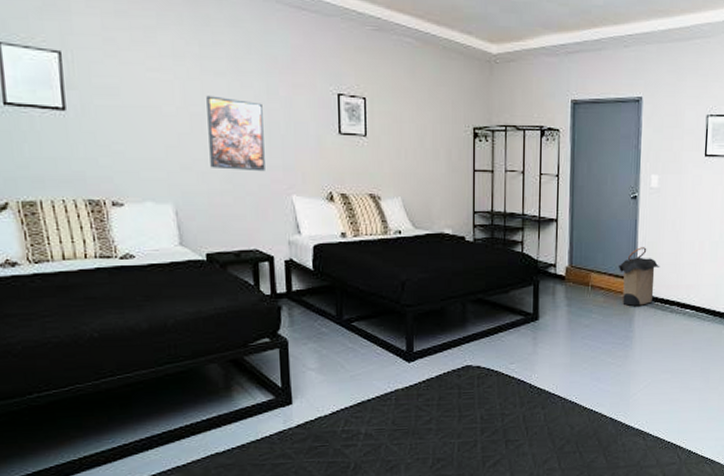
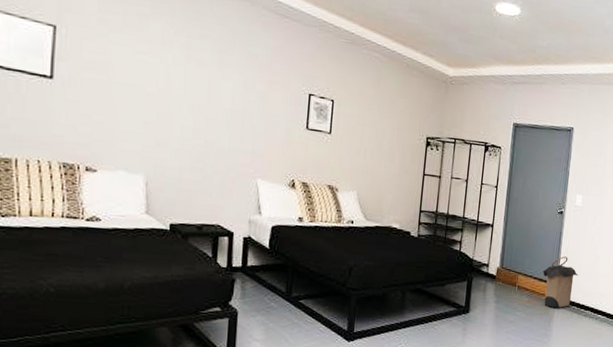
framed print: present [206,95,265,172] -> none [184,81,239,155]

